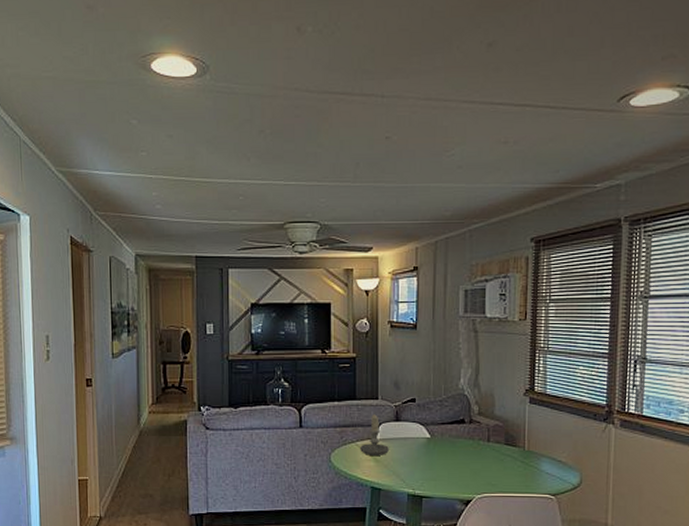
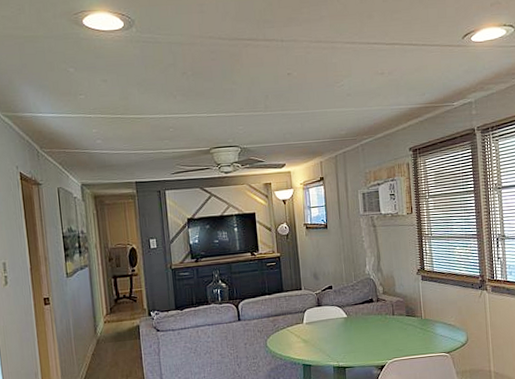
candle: present [360,414,390,456] -> none [291,303,316,338]

